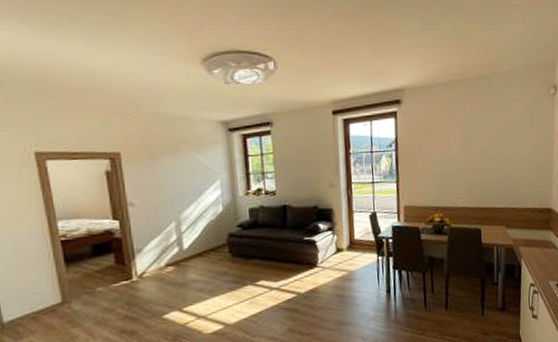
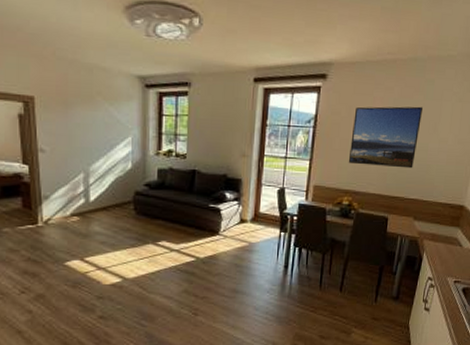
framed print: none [432,119,497,181] -> present [348,106,424,169]

